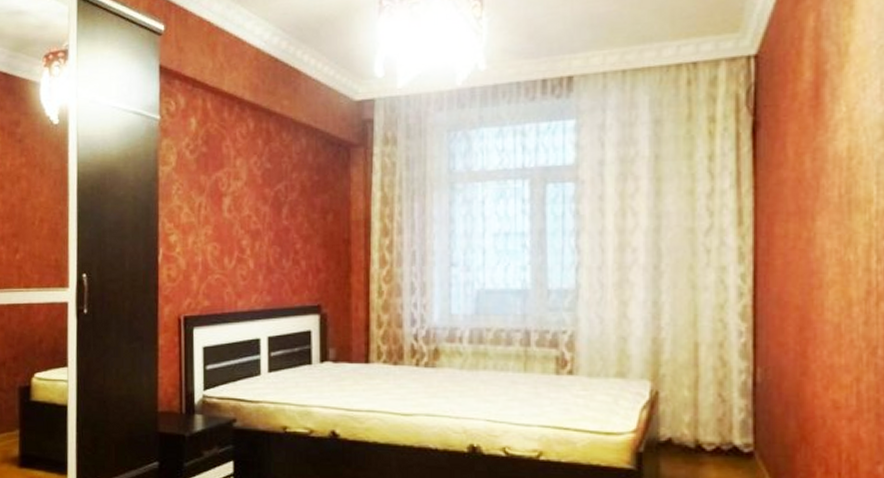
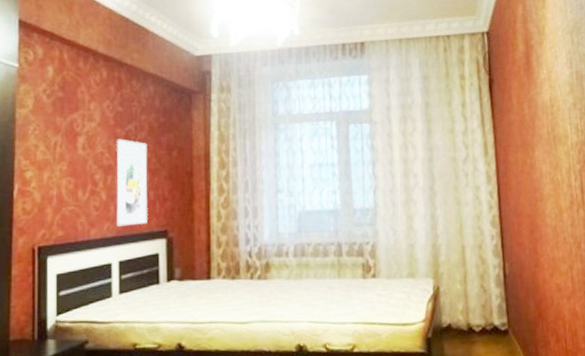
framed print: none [265,200,299,298] -> present [116,139,148,226]

